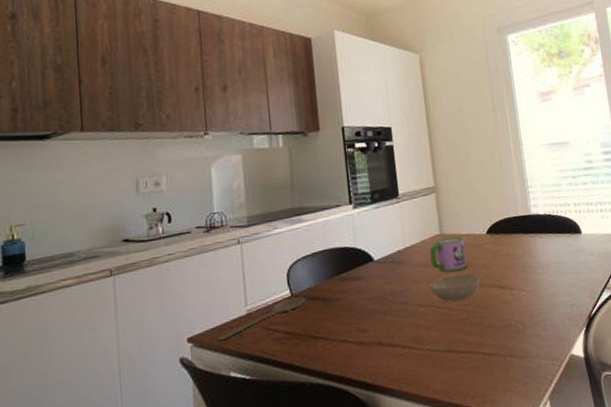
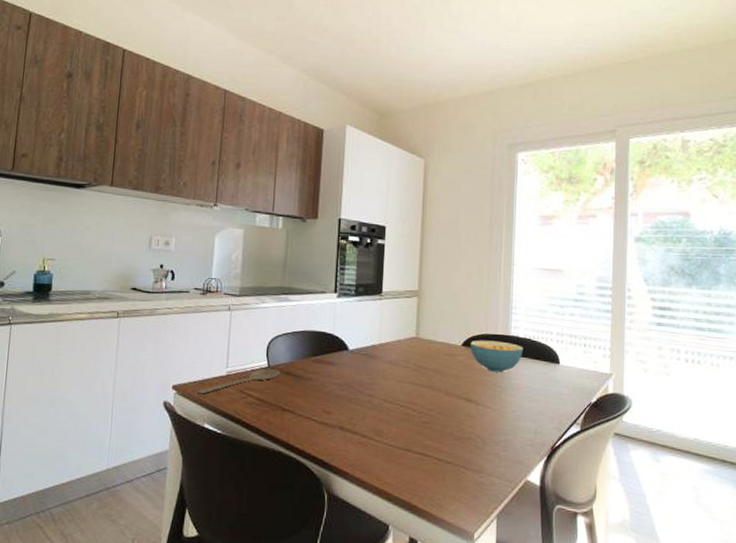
bowl: present [429,274,480,302] -> none [397,378,448,404]
mug: present [430,236,467,272] -> none [402,341,438,376]
cereal bowl: none [494,221,546,255] -> present [470,340,524,373]

